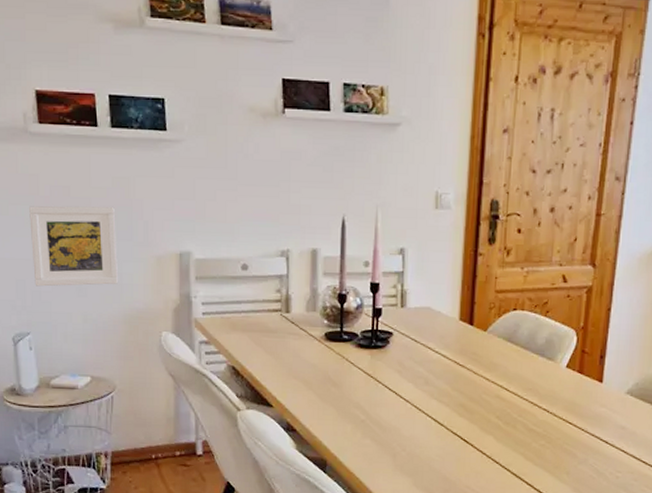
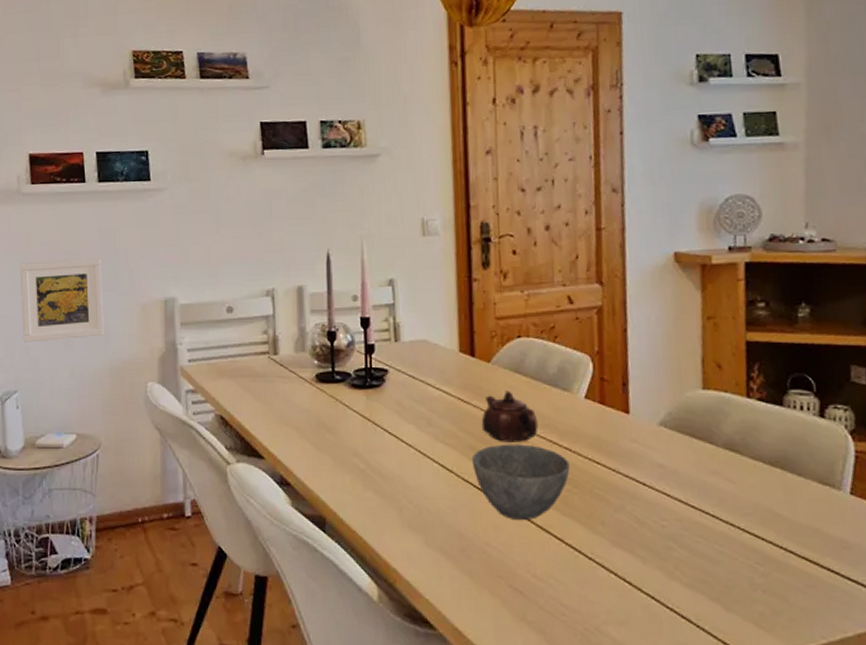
bowl: none [461,403,546,469] -> present [471,444,570,521]
teapot: none [473,357,523,403] -> present [481,390,538,442]

